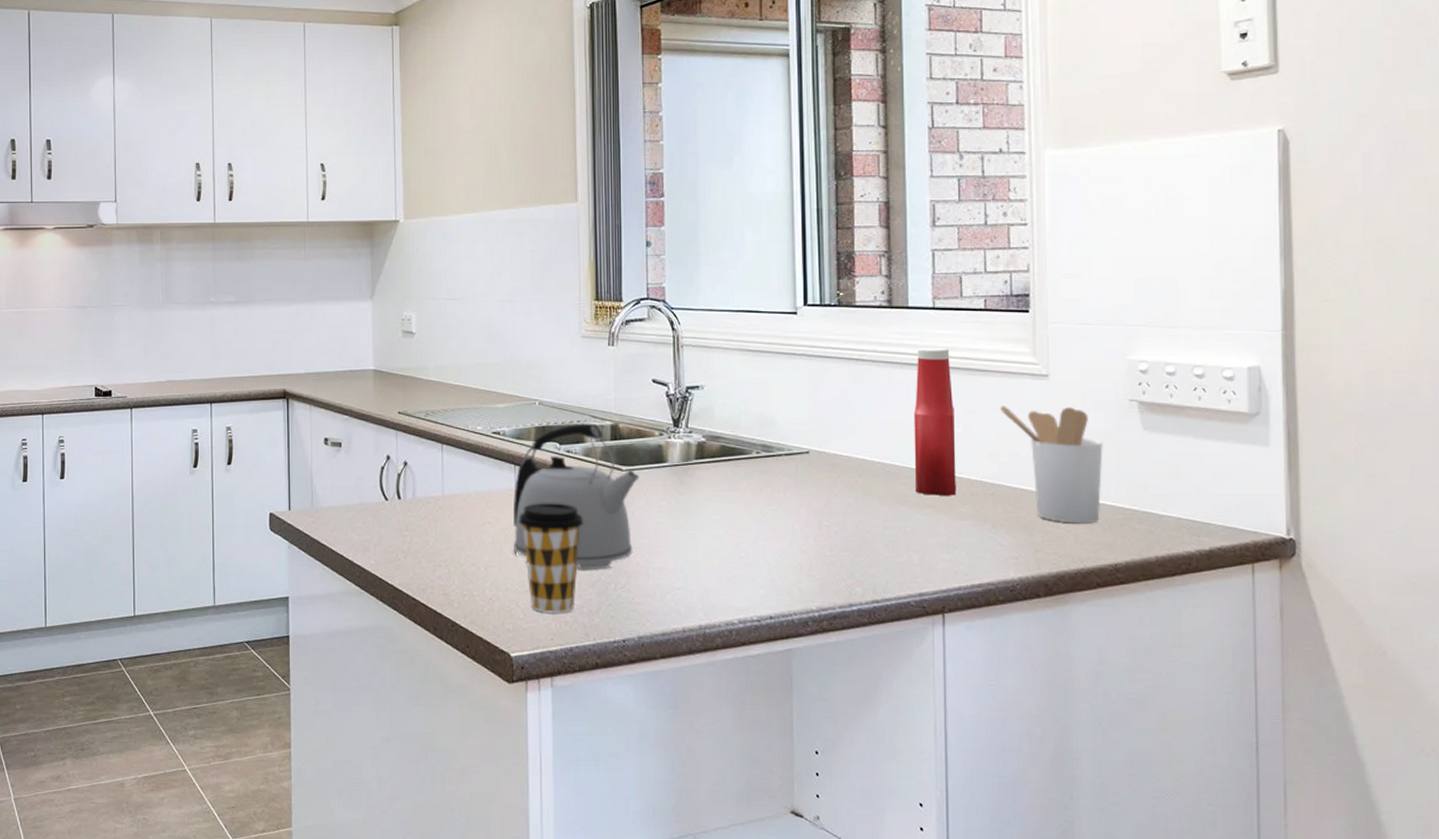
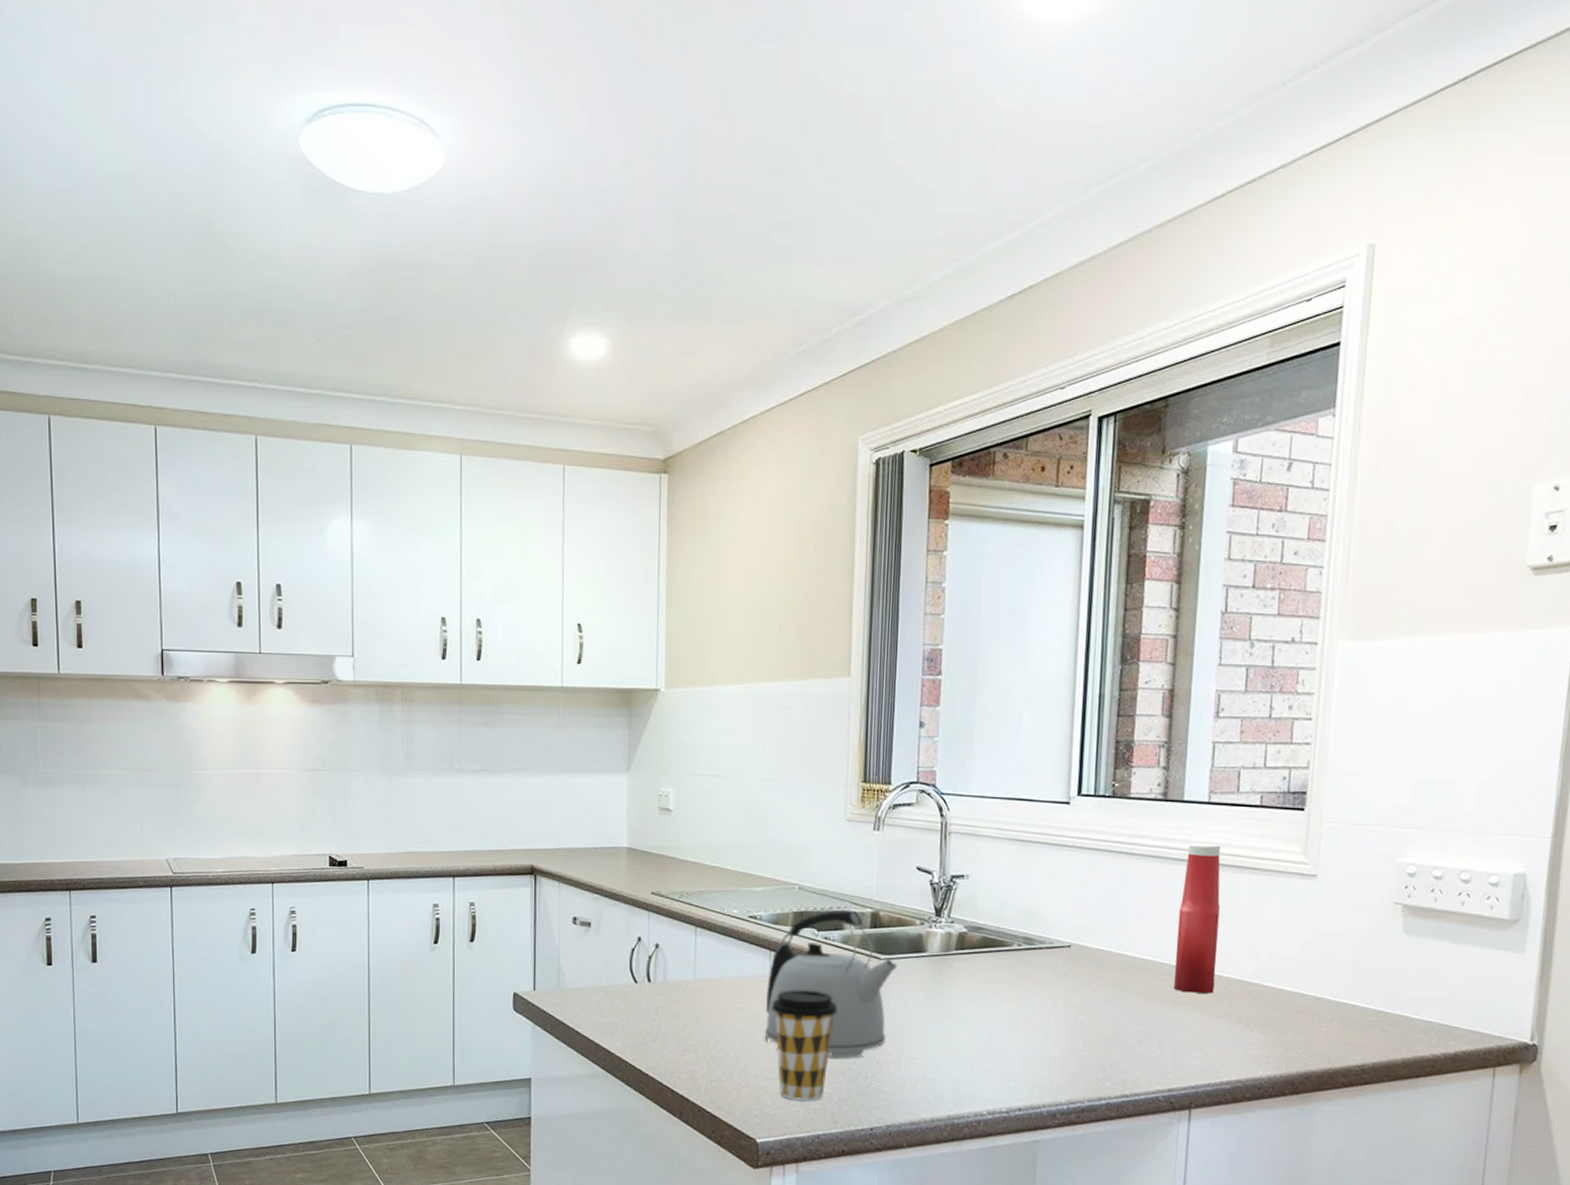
utensil holder: present [999,406,1103,524] -> none [1264,905,1364,1025]

